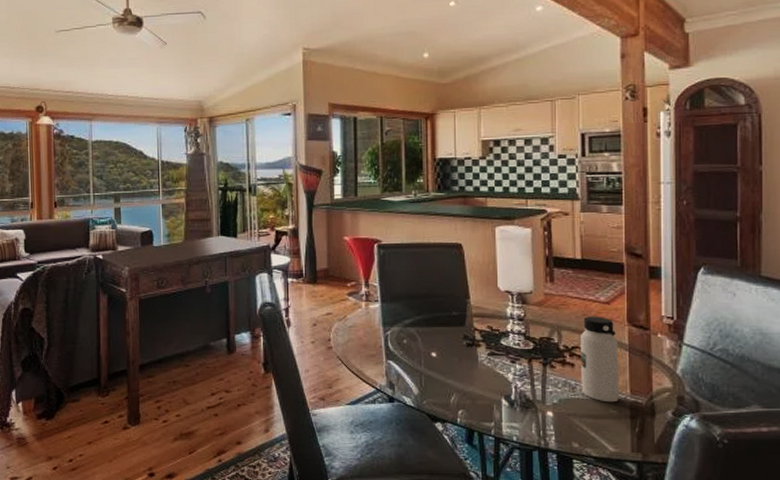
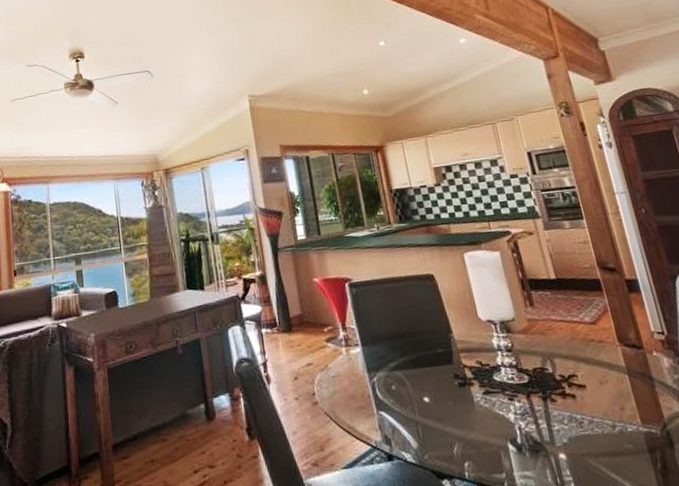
water bottle: present [581,316,619,403] -> none [573,338,632,436]

